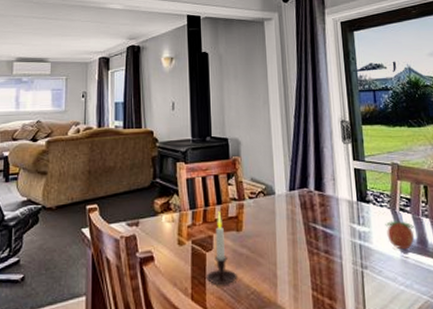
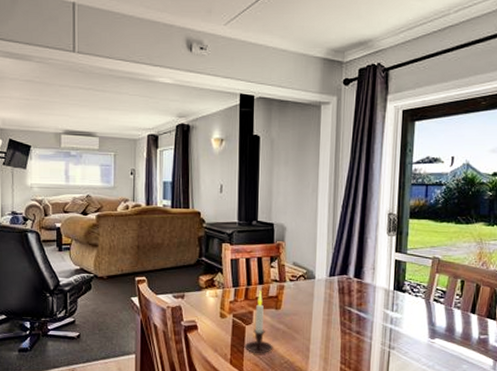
fruit: present [385,218,415,250] -> none [417,308,445,336]

